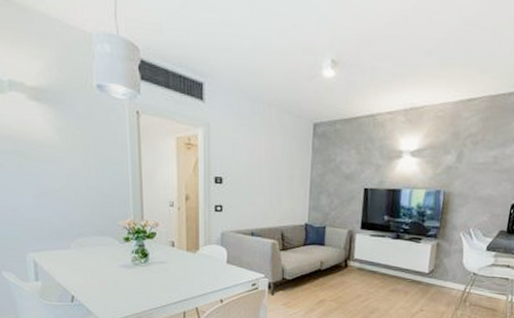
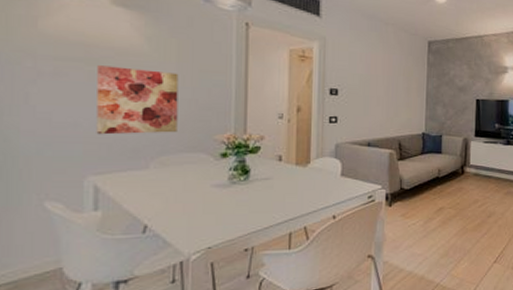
wall art: none [24,157,89,219] -> present [96,65,179,135]

